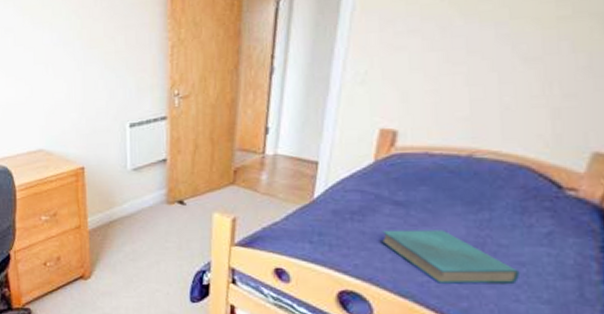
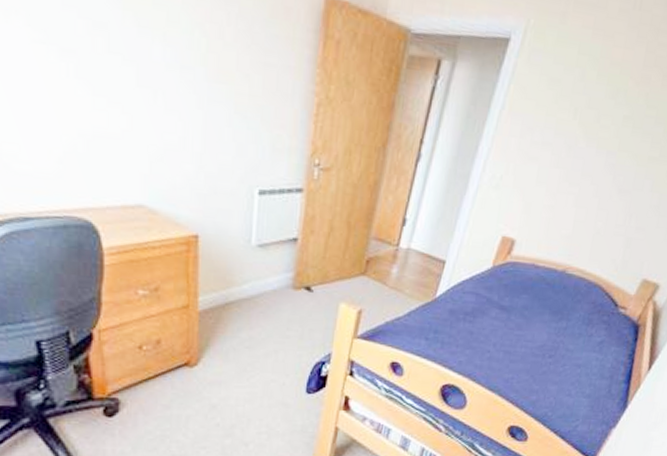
book: present [380,230,521,285] -> none [483,331,576,382]

